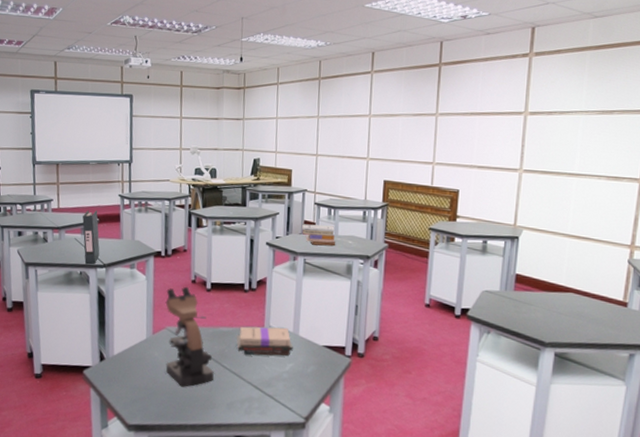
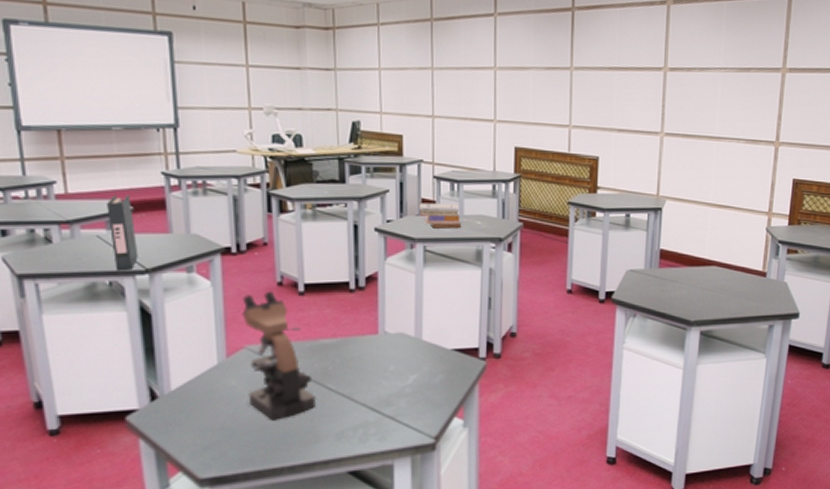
books: present [236,326,293,356] -> none [342,332,416,370]

